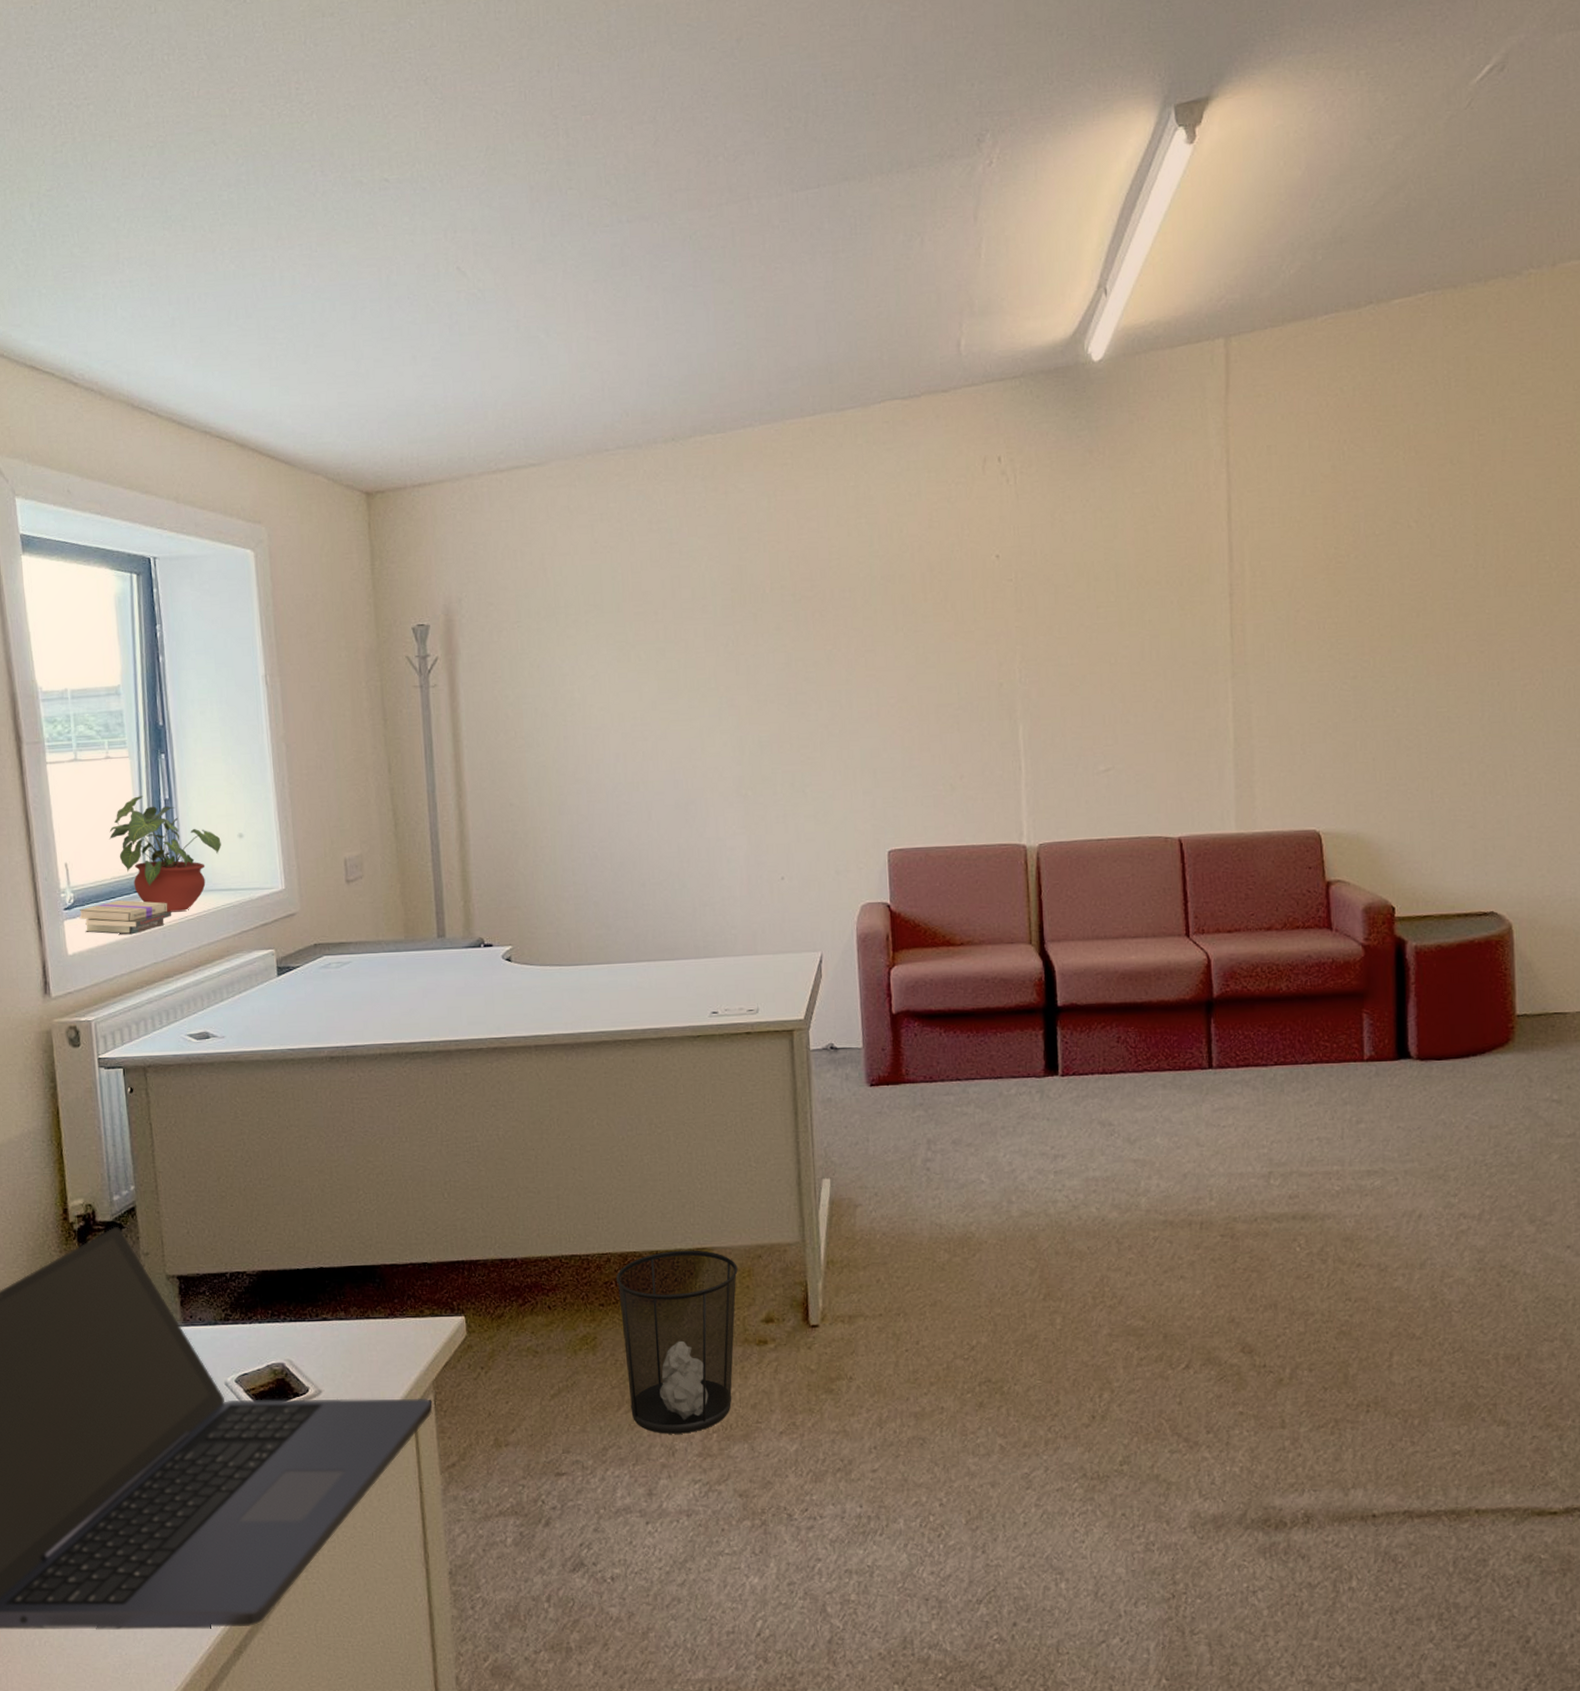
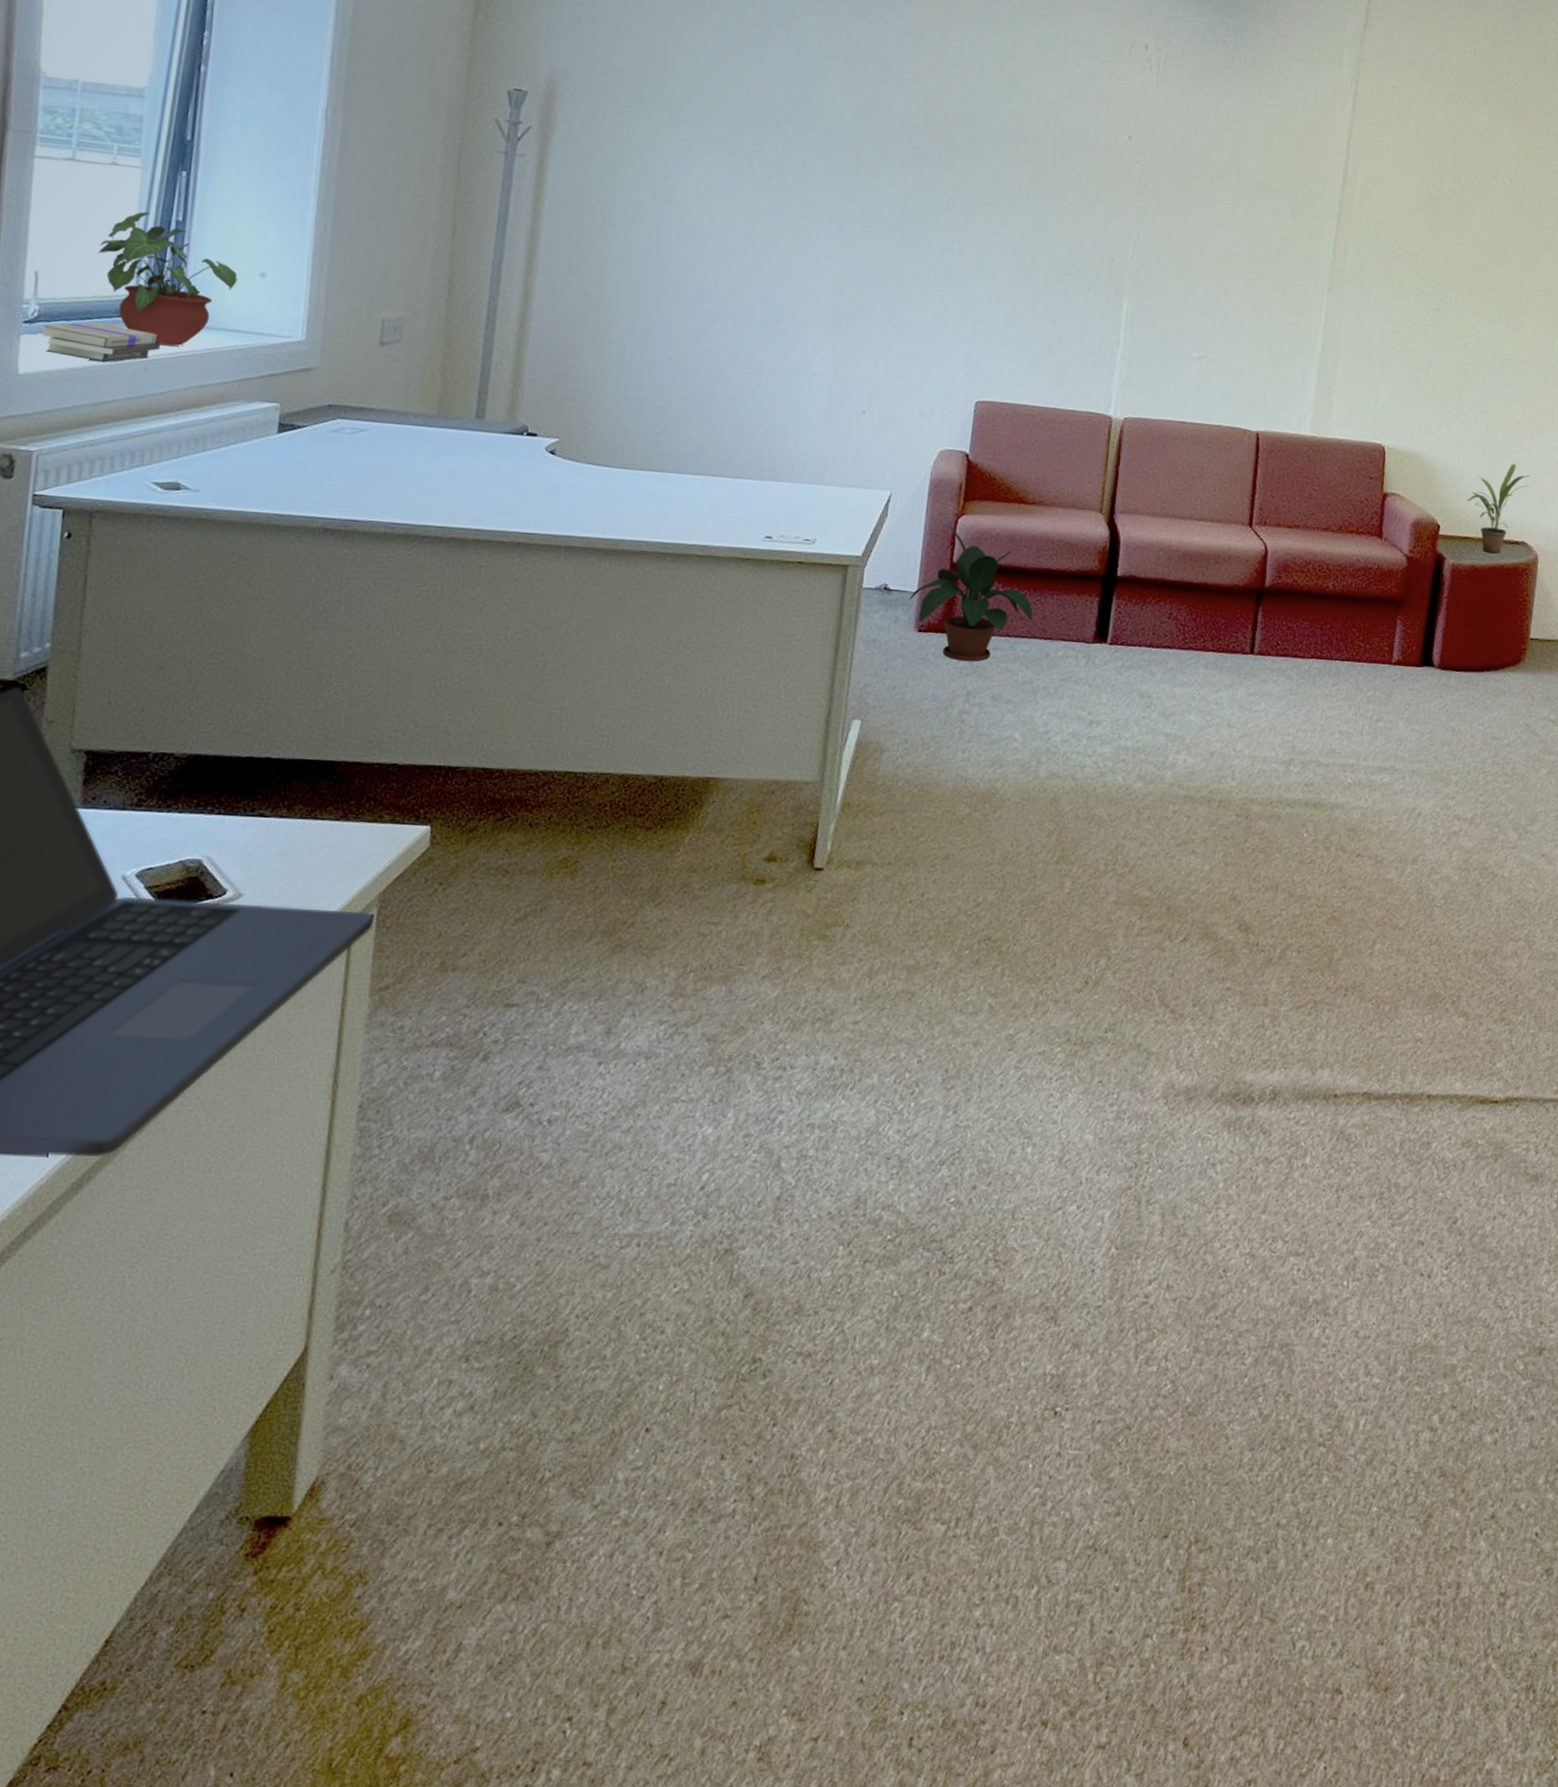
waste bin: present [616,1250,738,1434] -> none [603,777,747,971]
potted plant: none [856,978,980,1109] -> present [909,526,1033,661]
potted plant: none [1420,828,1491,929] -> present [1466,463,1530,554]

